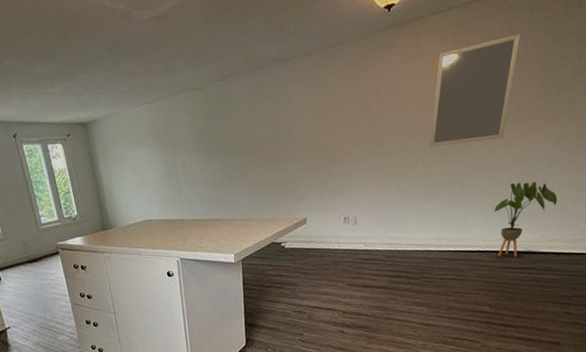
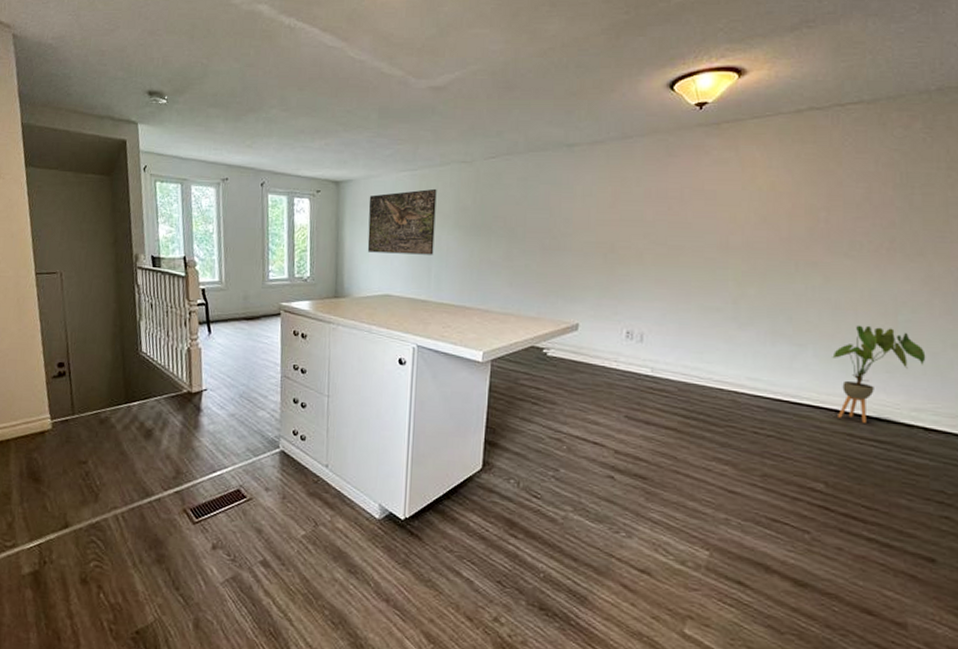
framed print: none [116,117,181,185] -> present [367,188,437,255]
home mirror: present [429,34,521,147] -> none [744,151,870,268]

